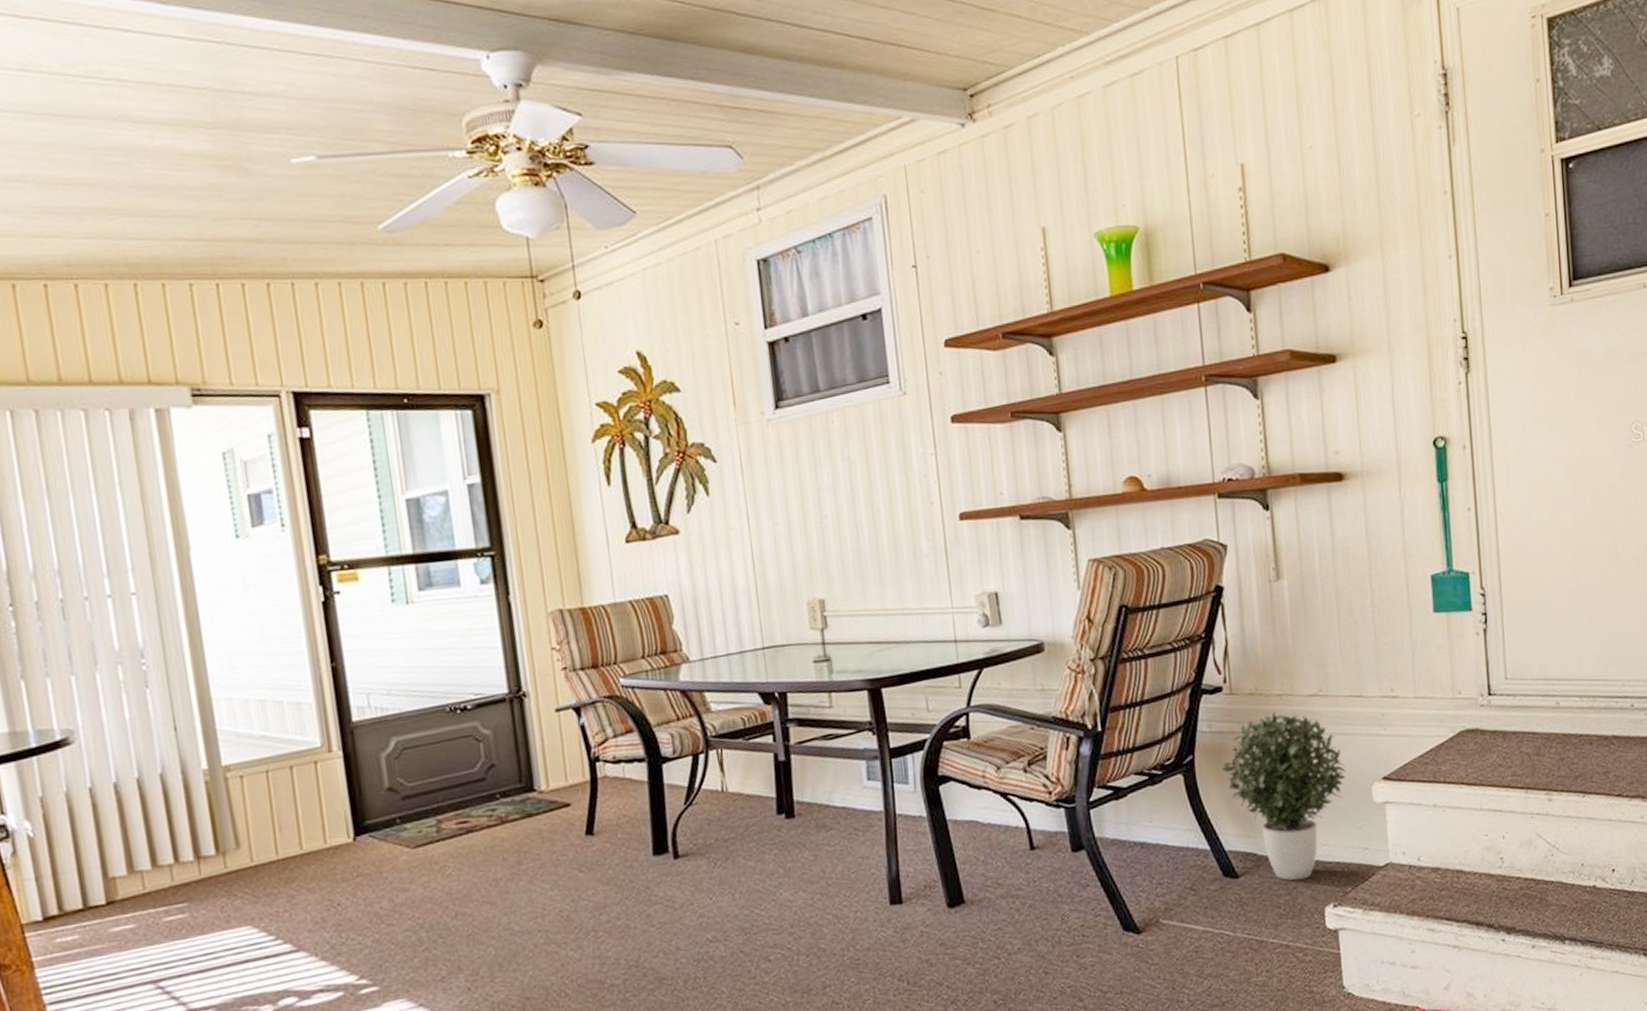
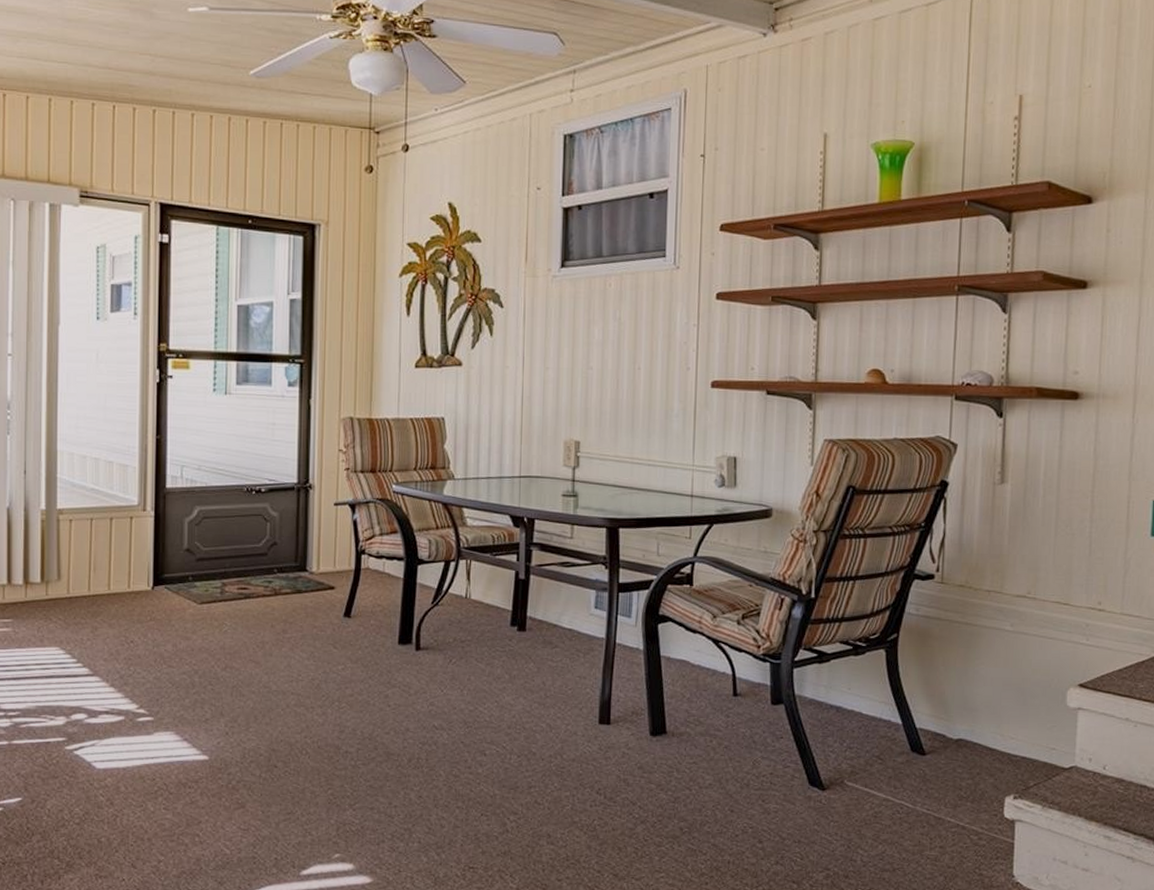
potted plant: present [1221,712,1346,881] -> none [922,606,1043,767]

